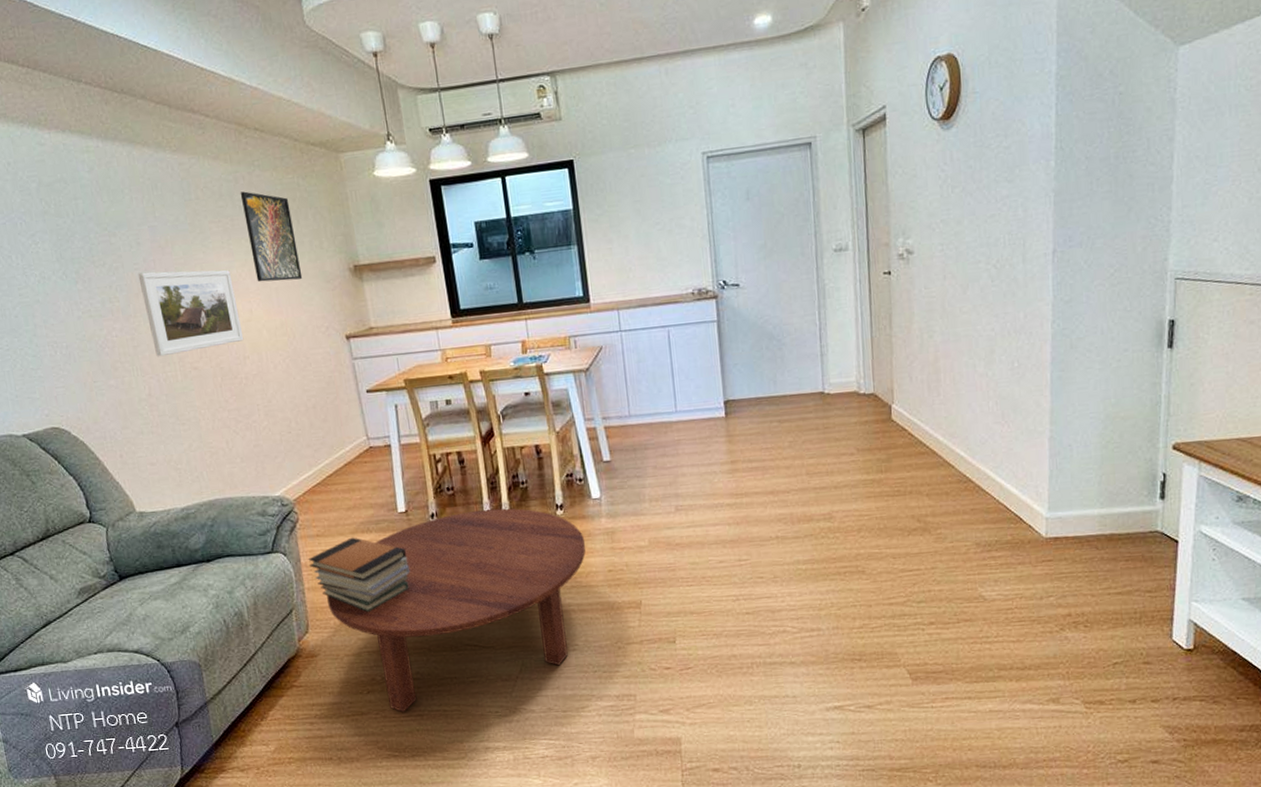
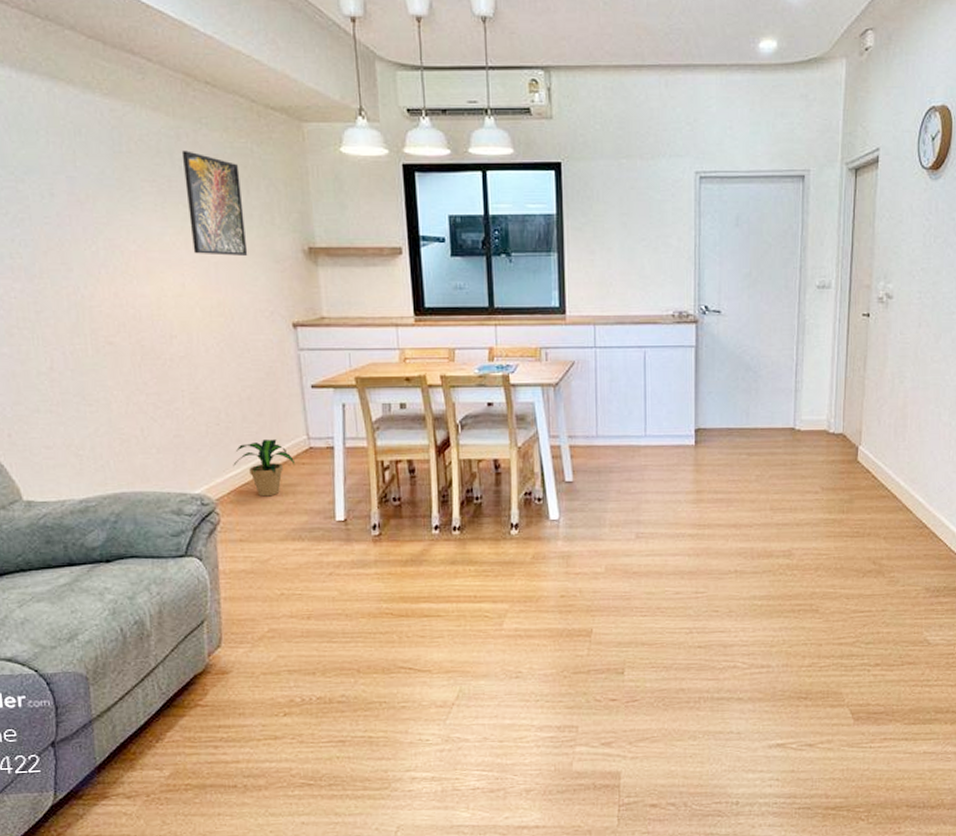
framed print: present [137,269,244,357] -> none [48,228,173,327]
potted plant: none [305,442,359,495] -> present [233,439,296,497]
book stack: present [308,537,410,613] -> none [227,544,343,628]
coffee table: present [327,508,586,713] -> none [246,524,539,738]

